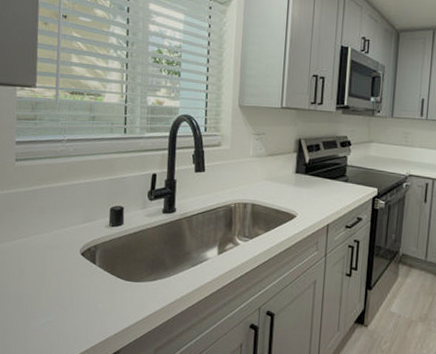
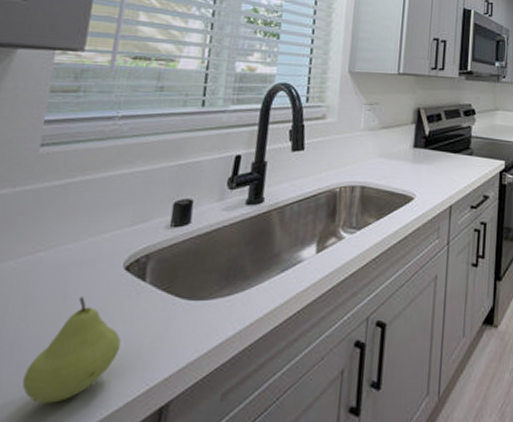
fruit: none [25,271,84,341] -> present [22,297,122,404]

